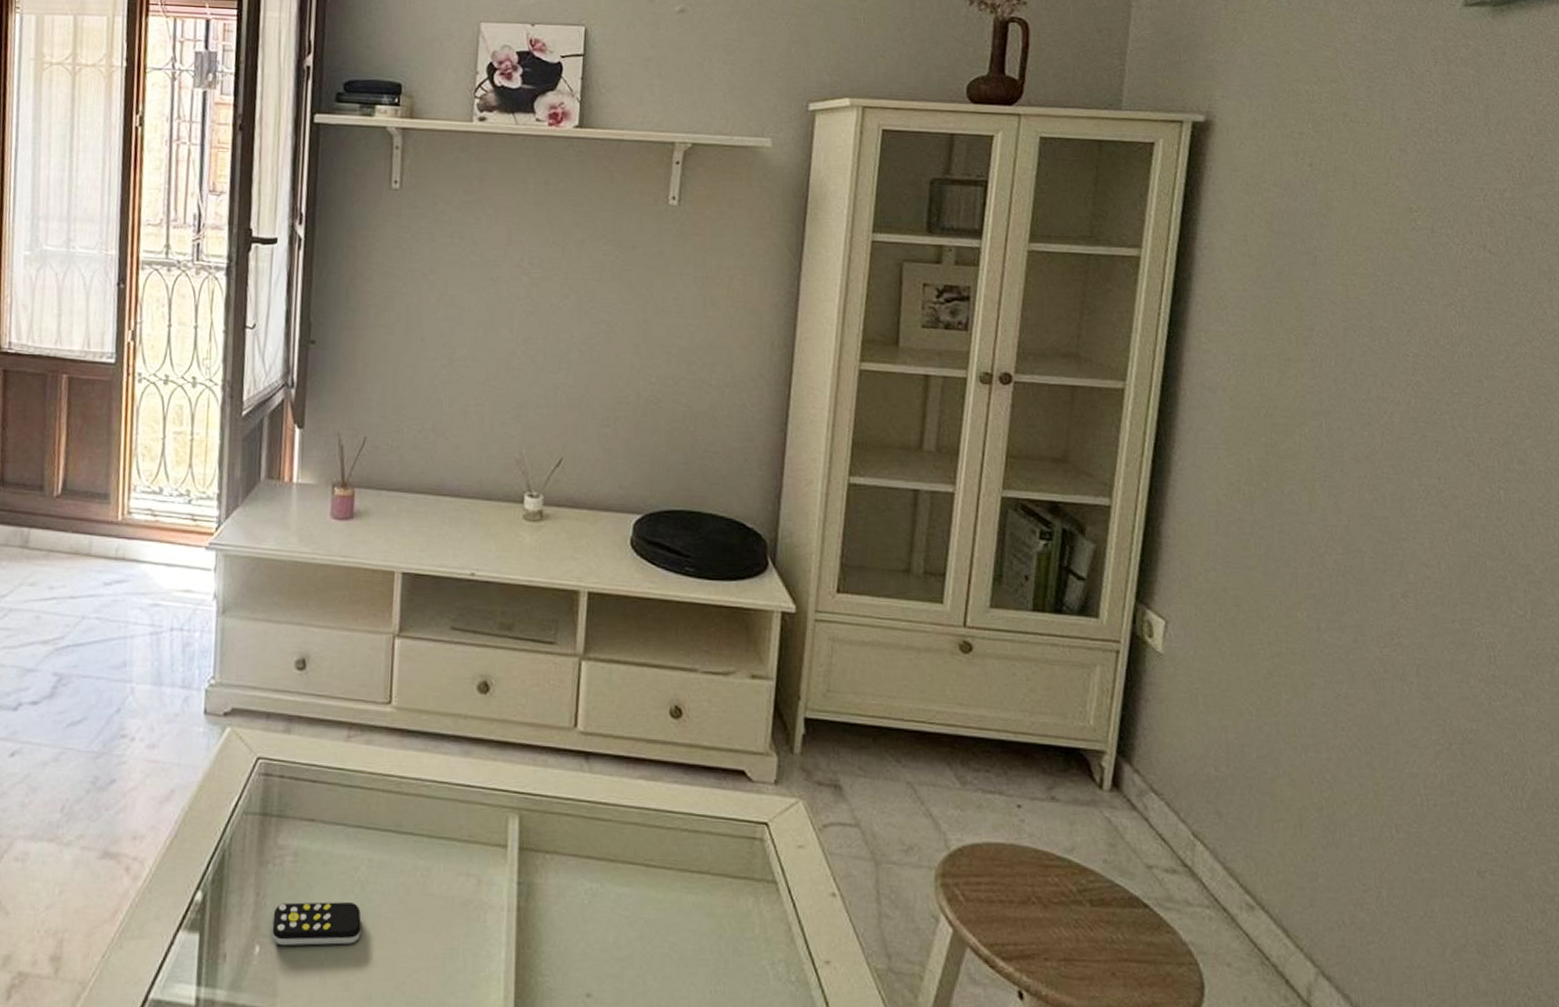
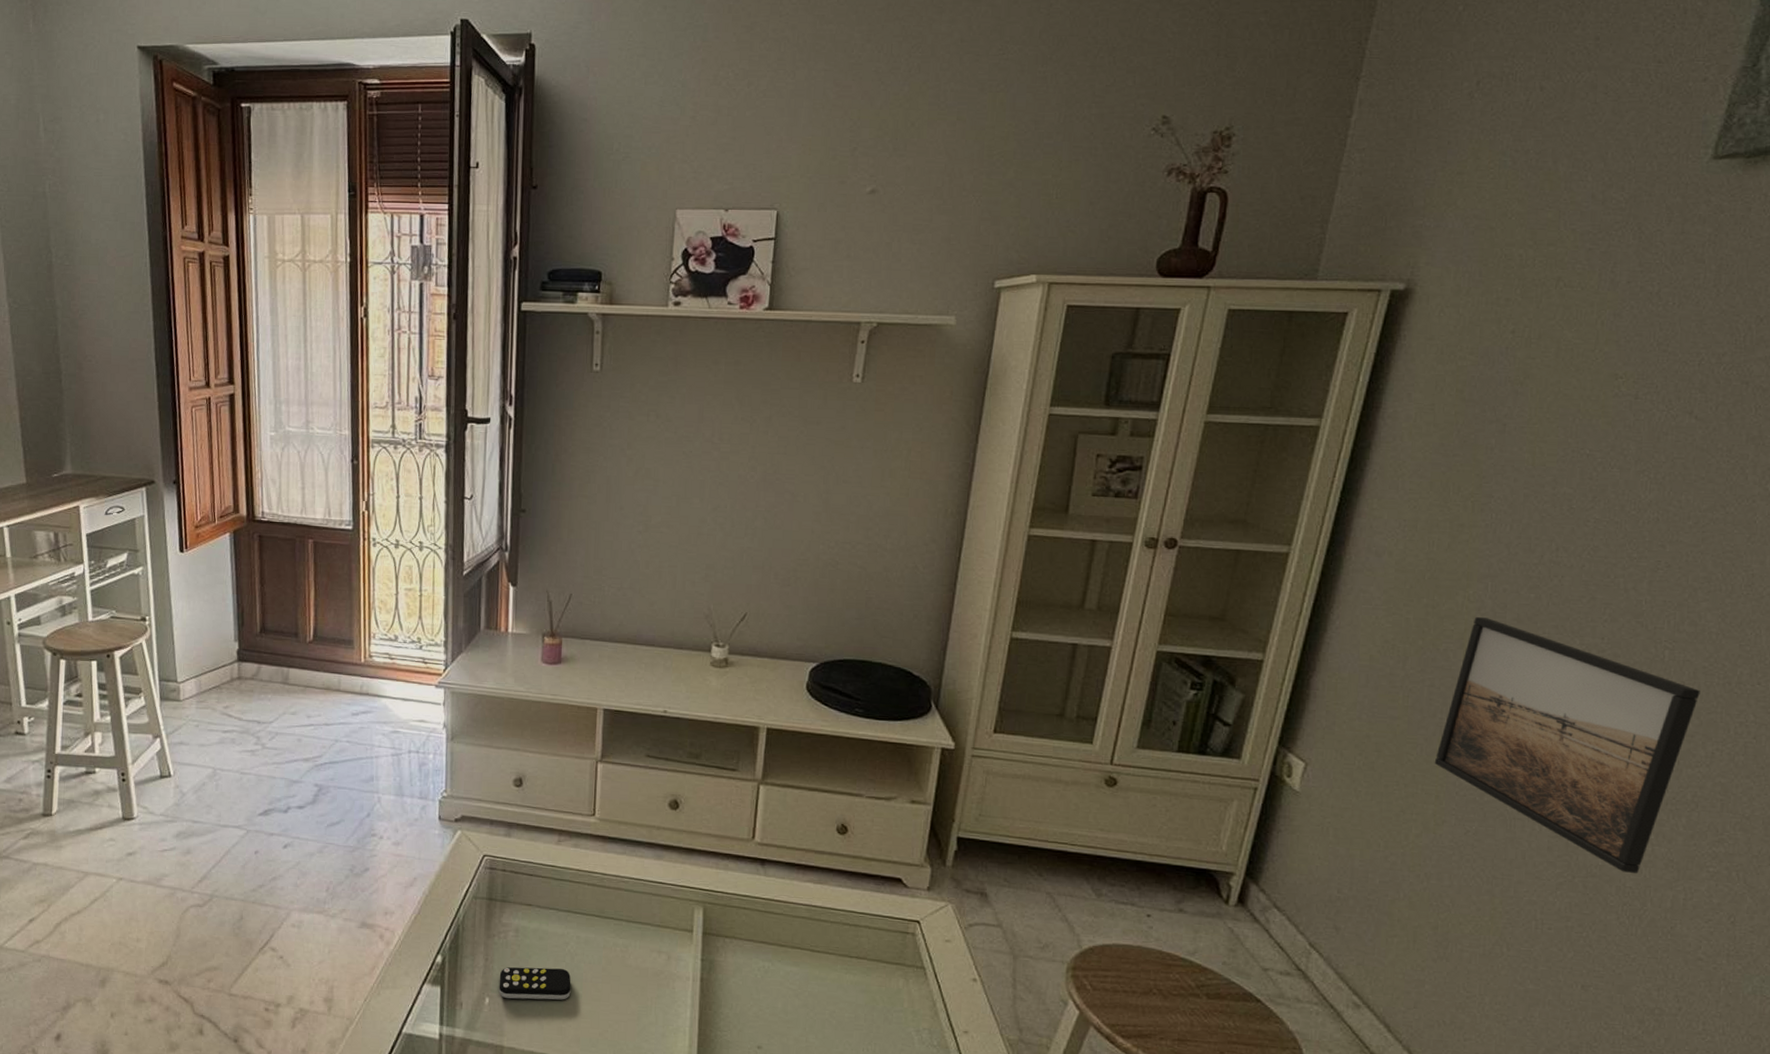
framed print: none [1294,457,1540,739] -> present [1434,617,1700,874]

